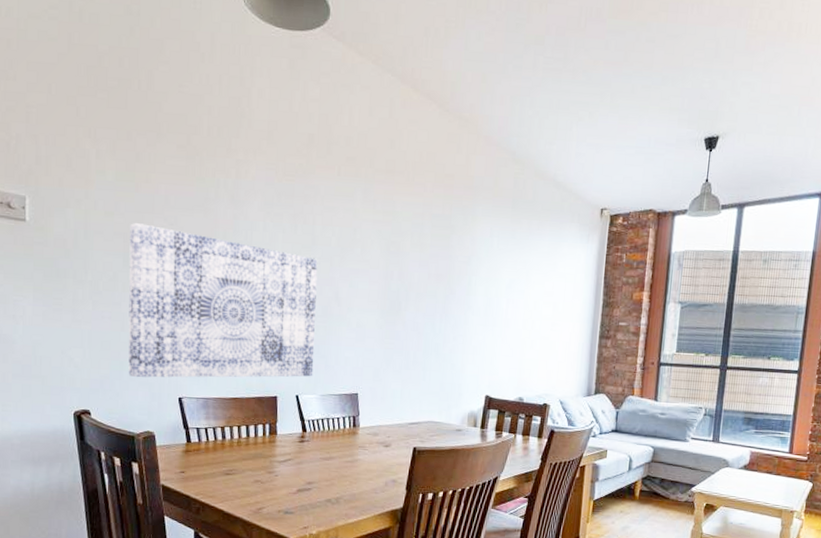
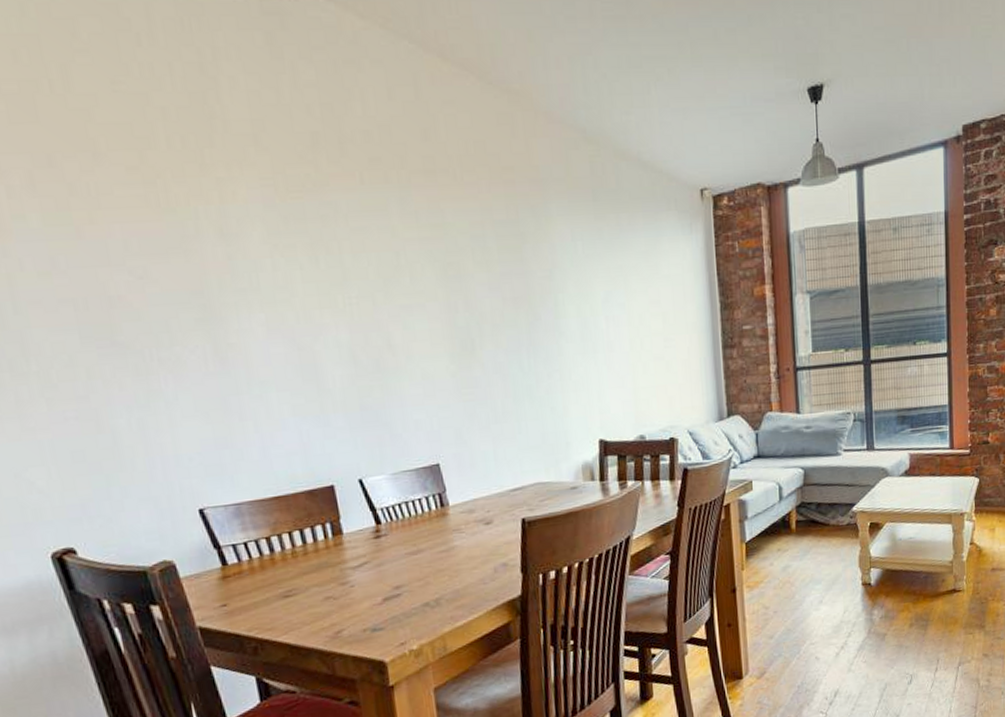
wall art: present [128,223,318,378] -> none [79,282,377,493]

